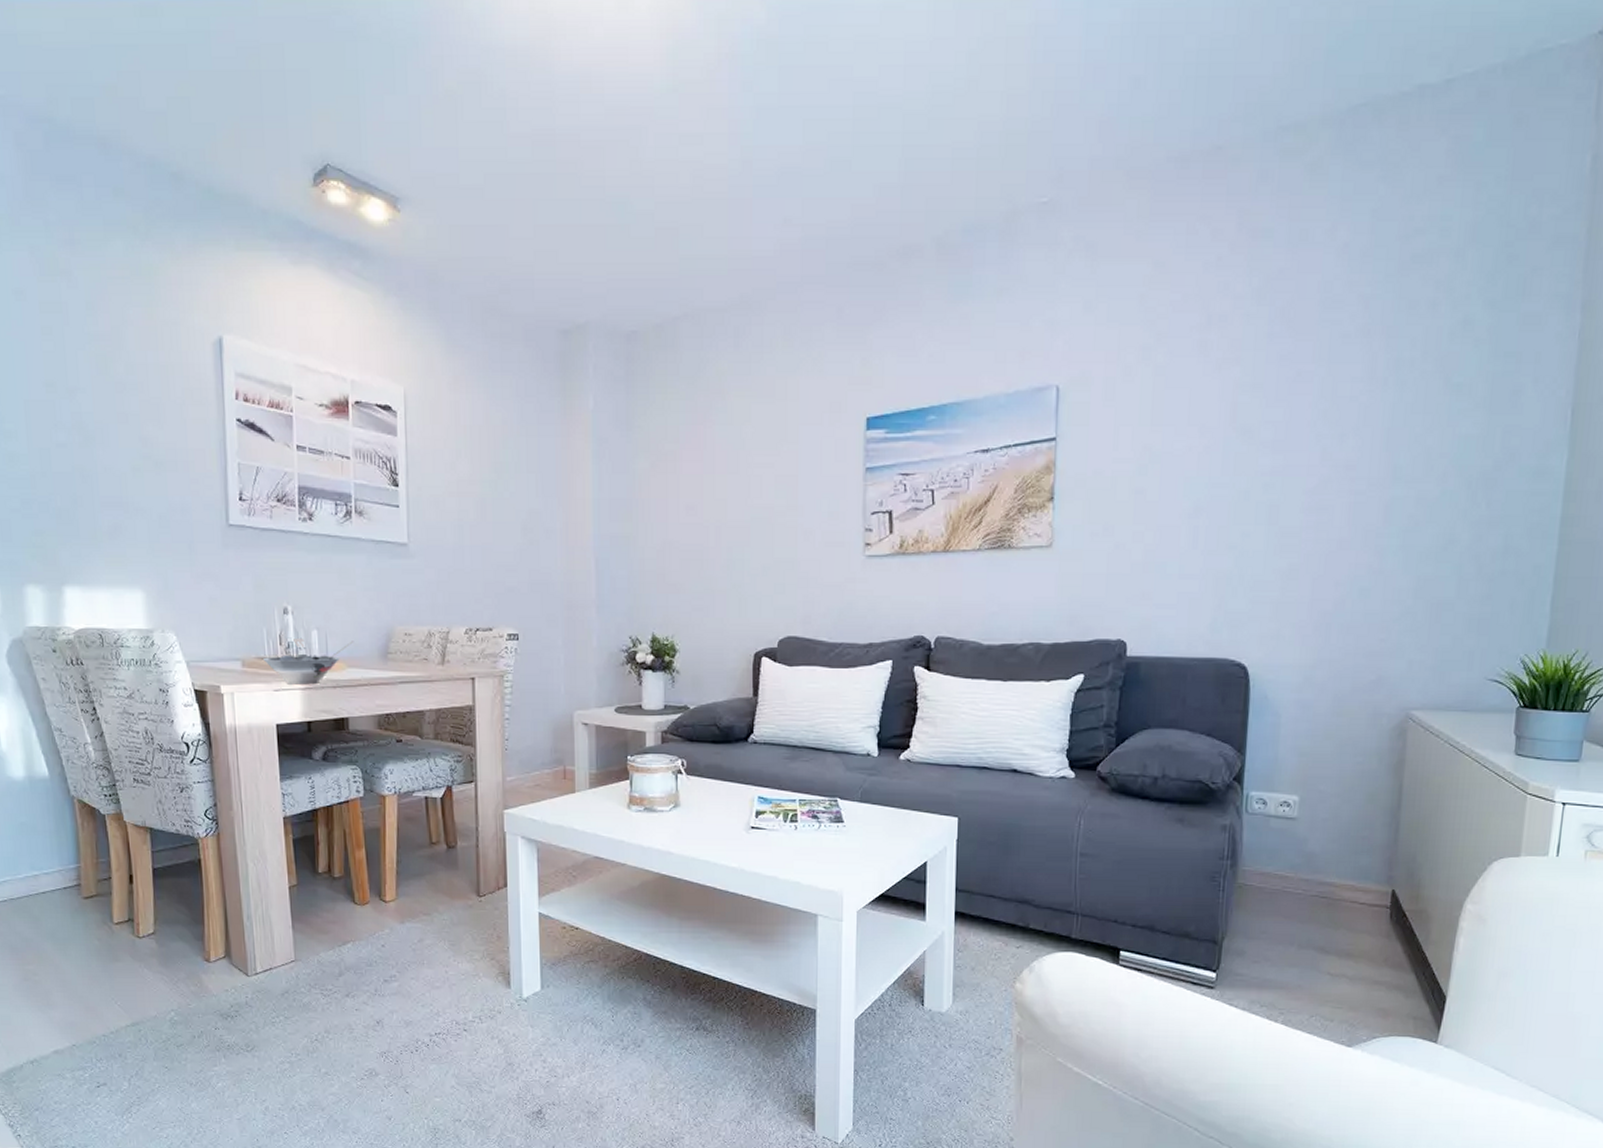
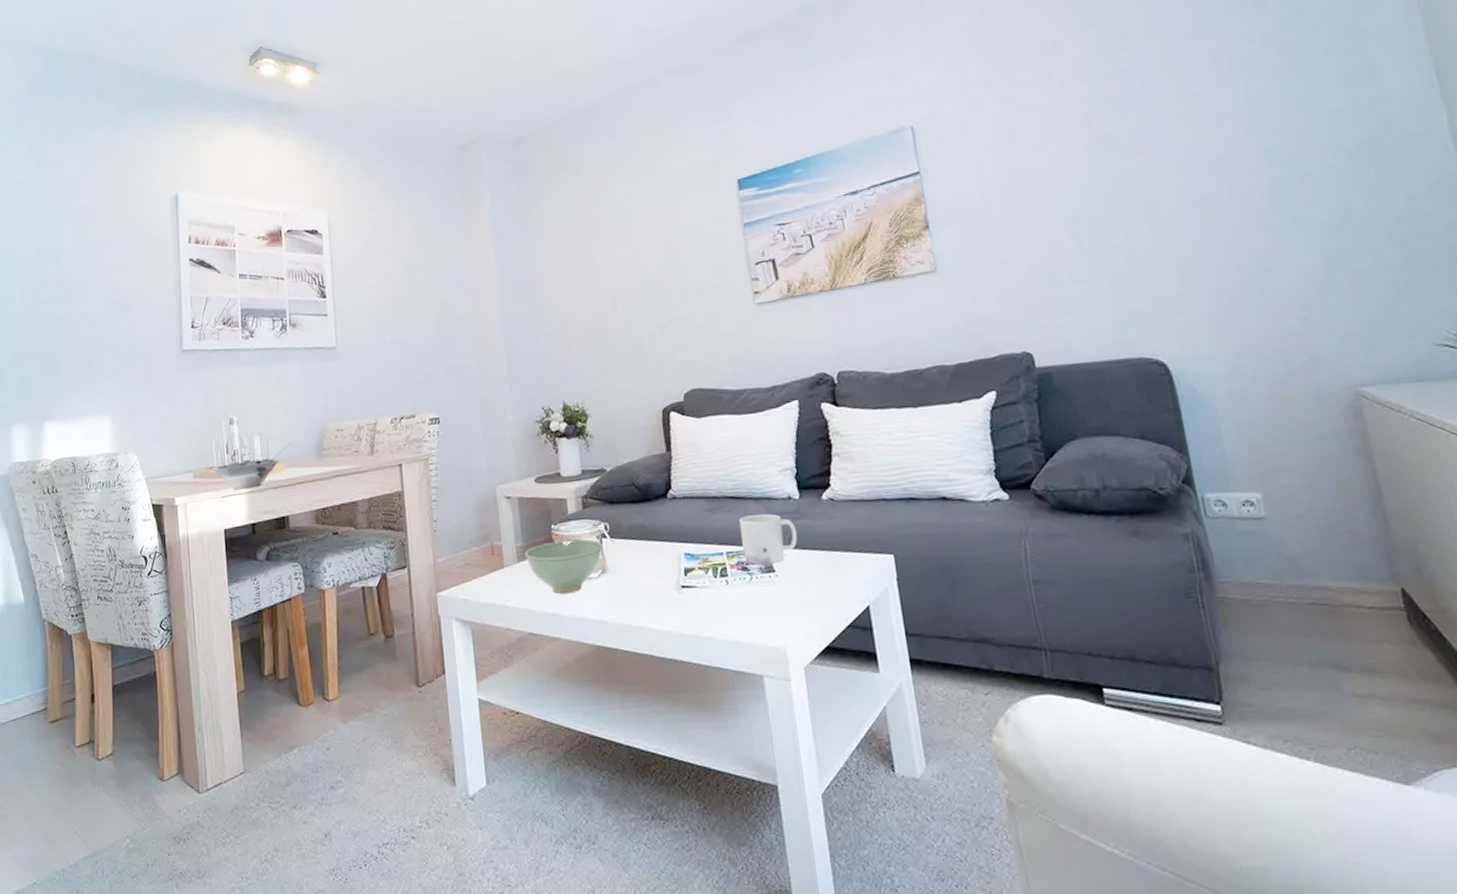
bowl: none [598,772,678,822] -> present [525,539,603,594]
mug: none [815,767,871,815] -> present [738,513,798,566]

